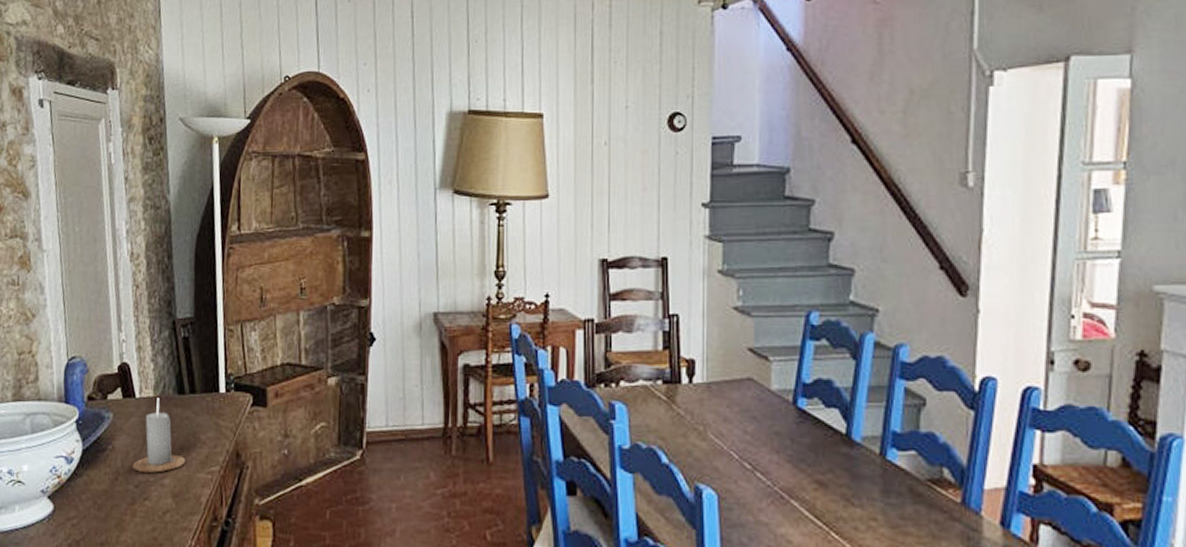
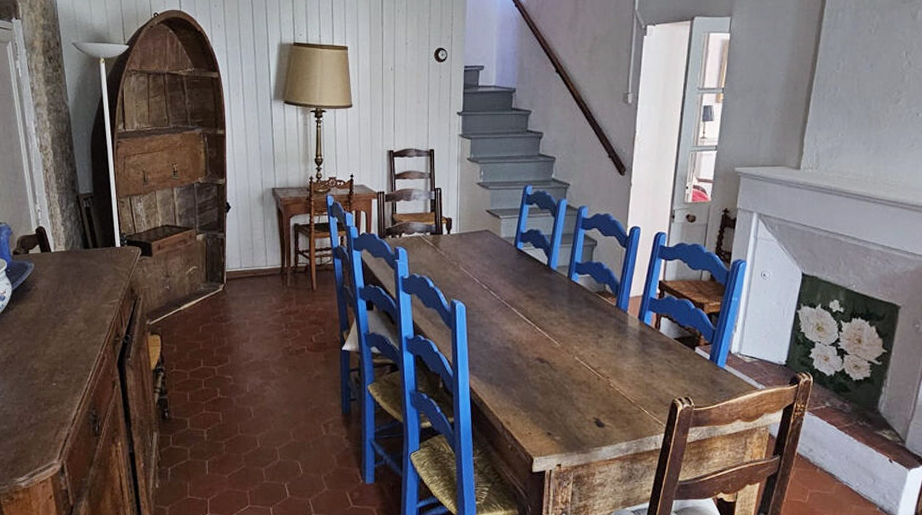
candle: present [132,398,186,473] -> none [51,252,93,305]

